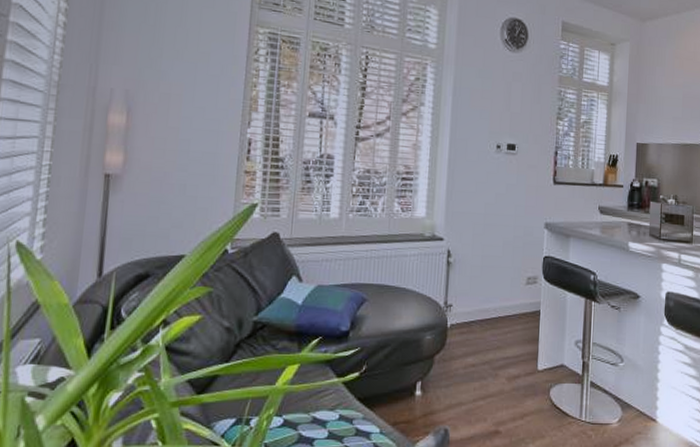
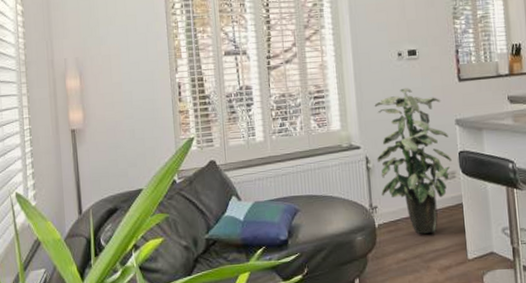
indoor plant: none [458,182,536,339] -> present [374,88,452,234]

